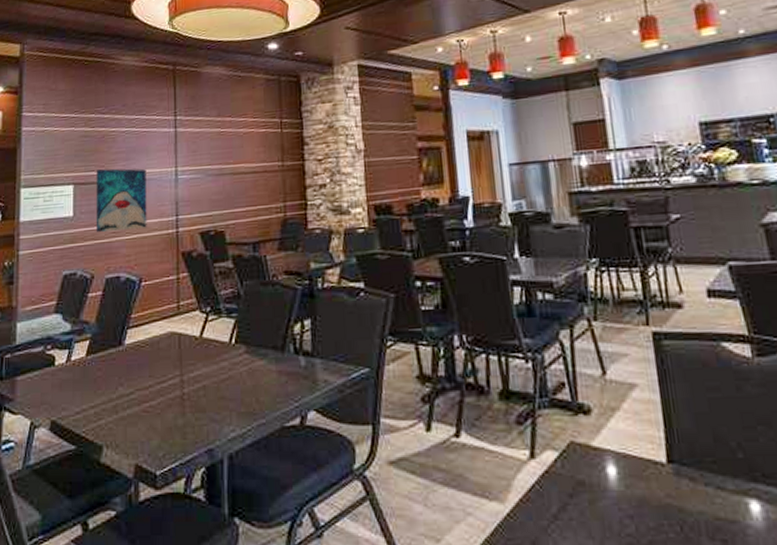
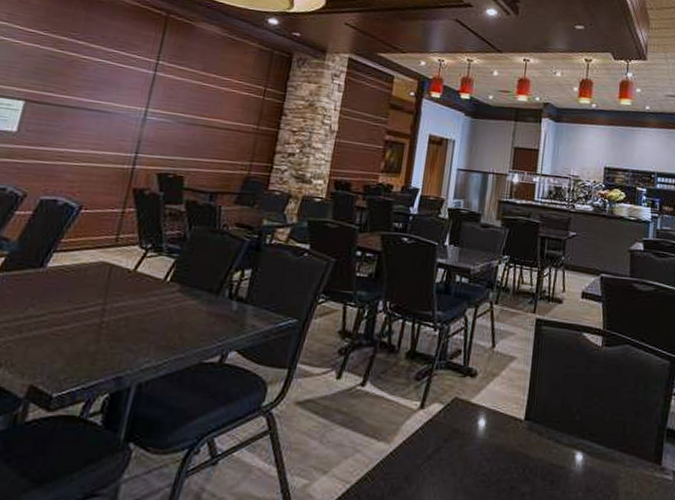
wall art: present [96,168,147,232] -> none [40,92,114,159]

